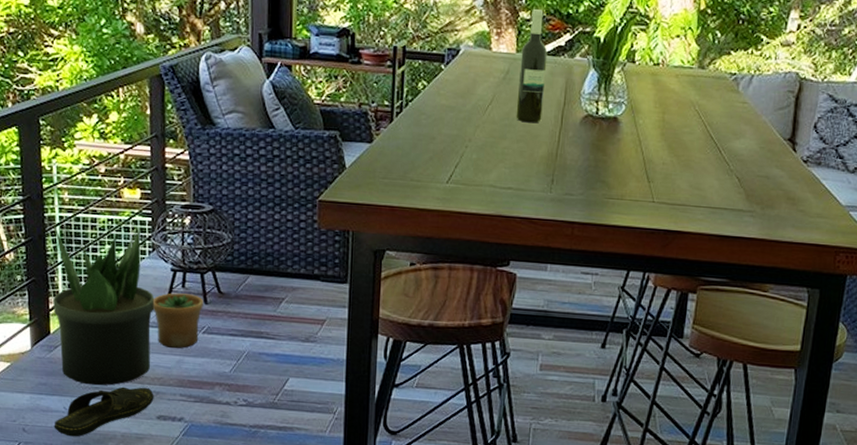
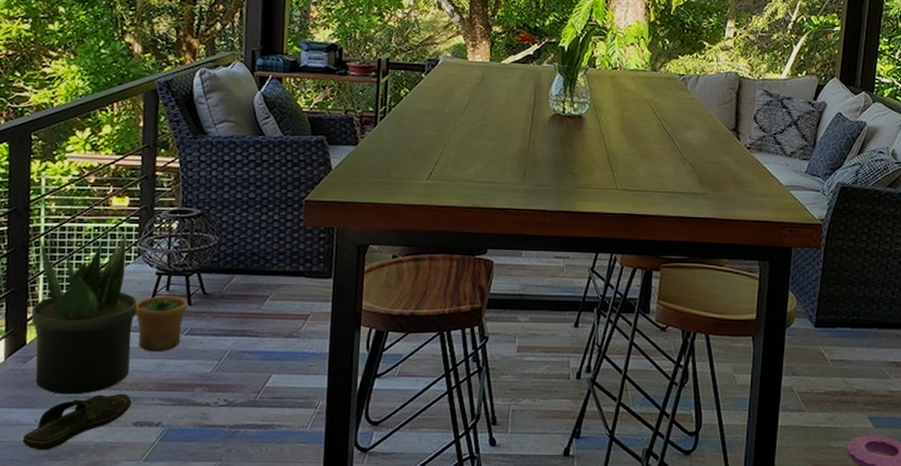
wine bottle: present [516,9,548,123] -> none [490,24,518,123]

